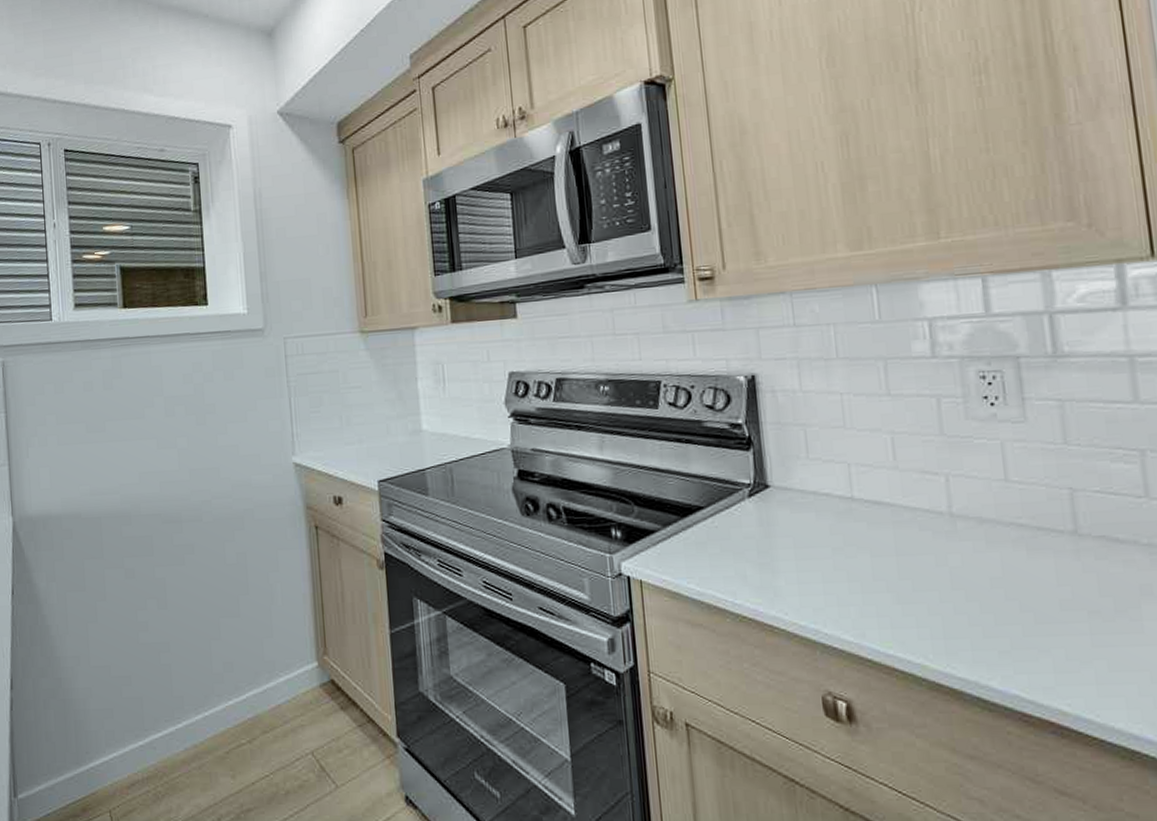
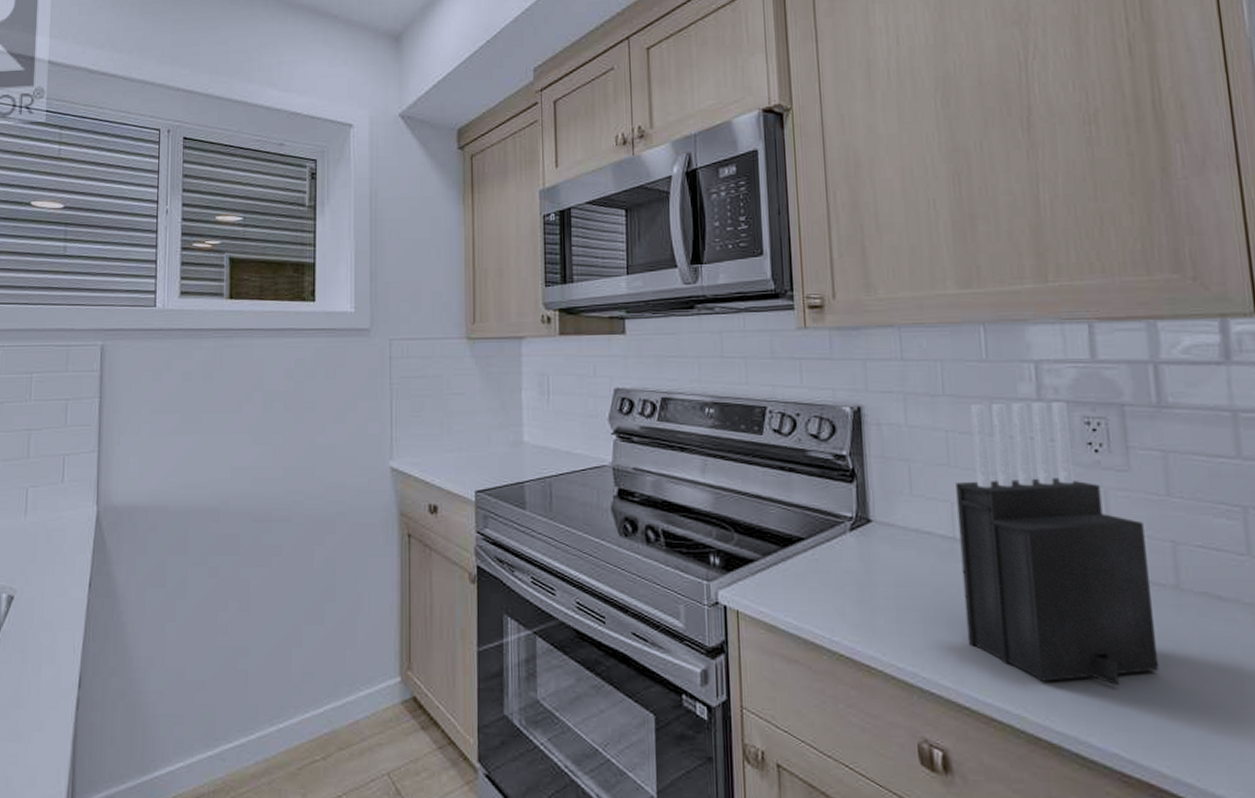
knife block: none [852,358,1059,631] -> present [955,402,1160,685]

